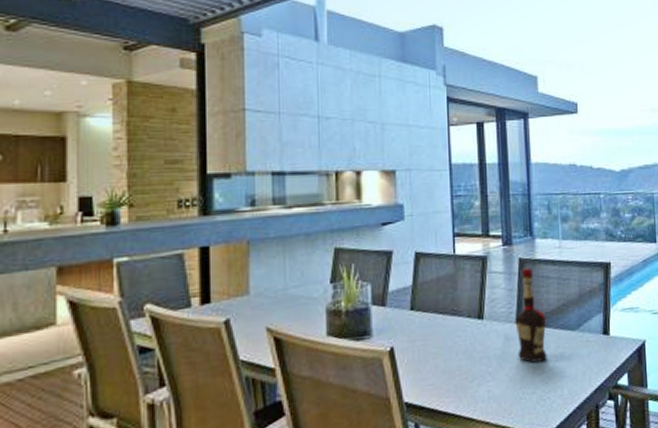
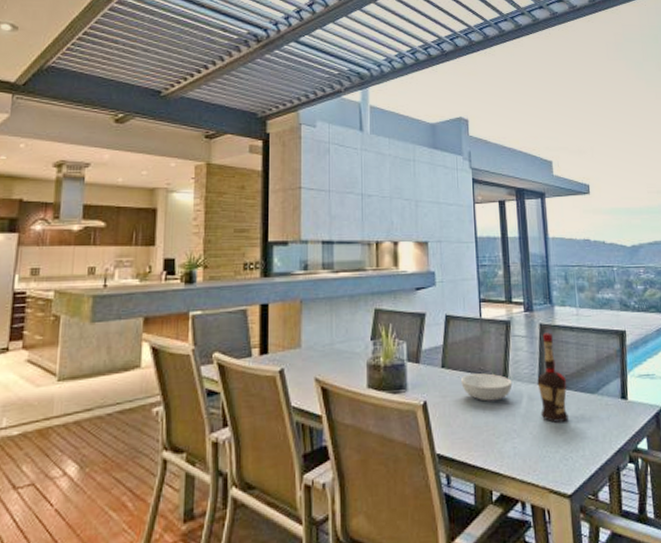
serving bowl: none [432,314,488,344] -> present [461,373,513,402]

